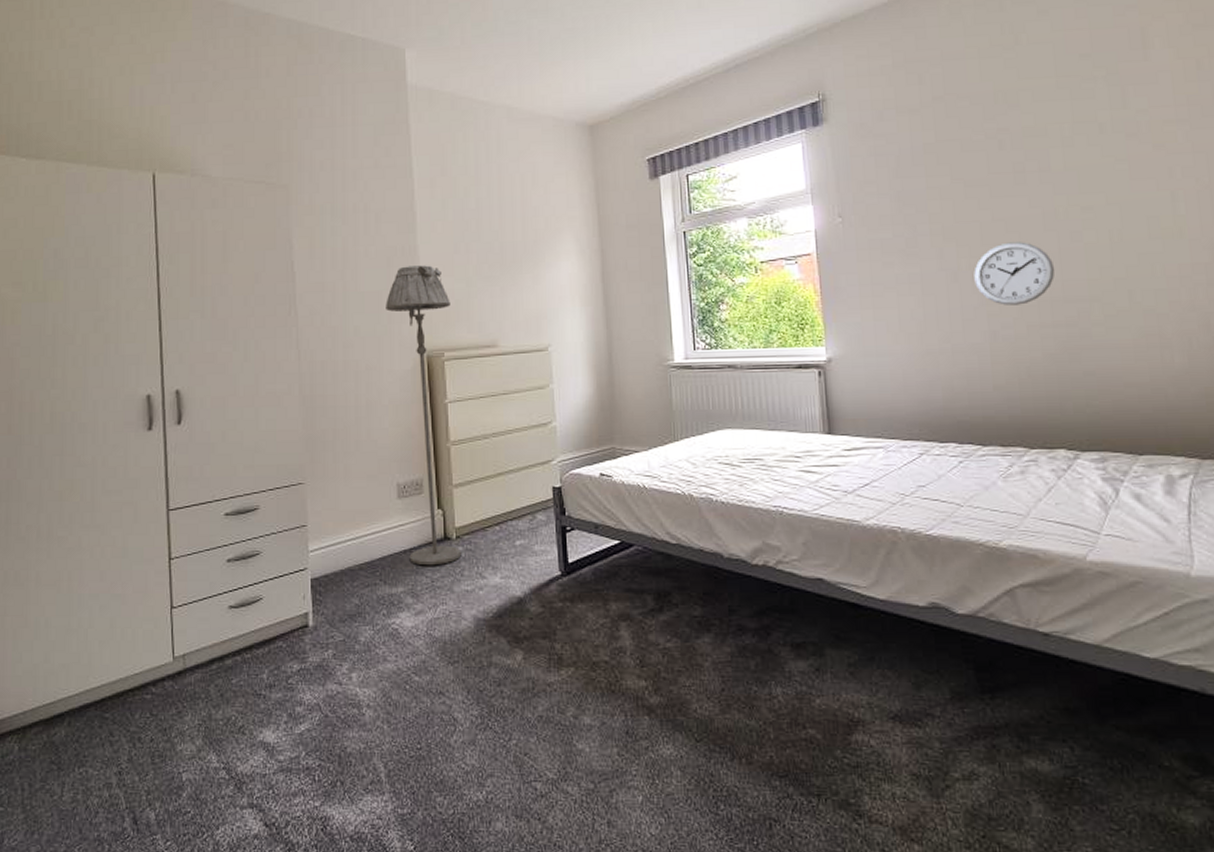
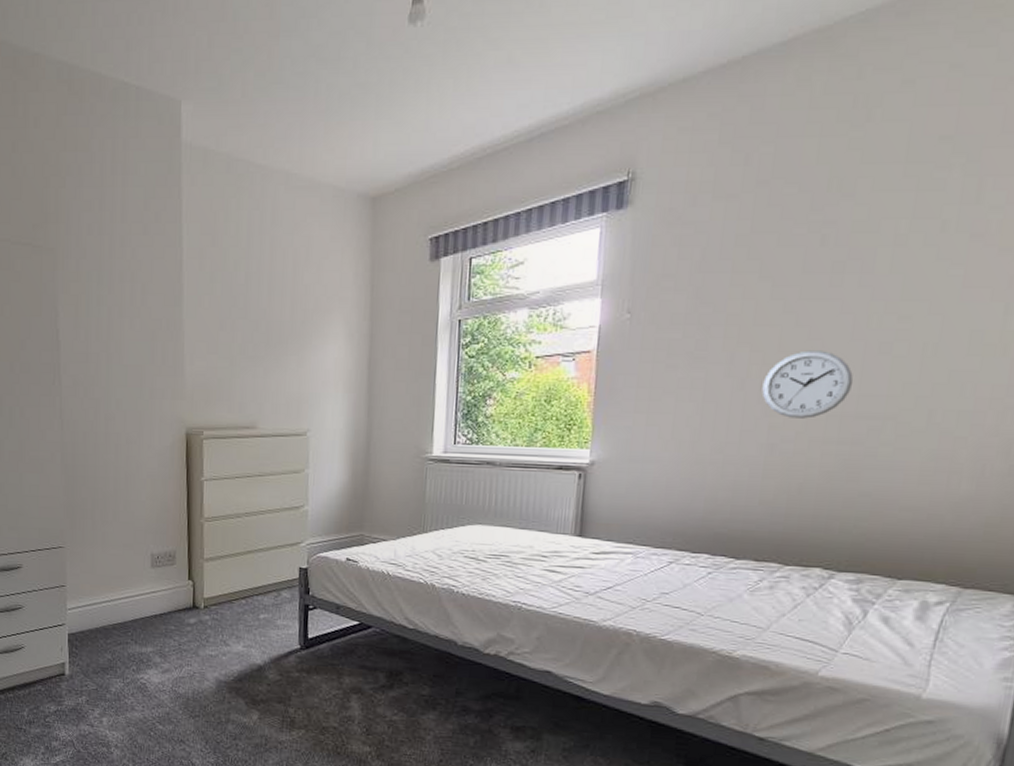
floor lamp: present [386,265,462,566] -> none [148,341,213,631]

